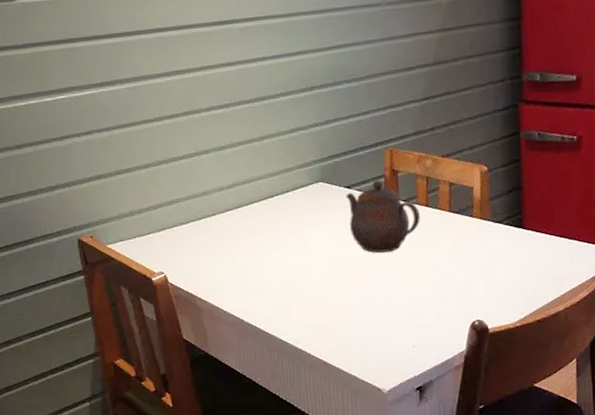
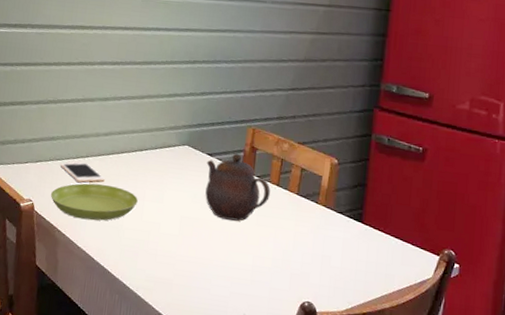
saucer: none [182,240,279,282] -> present [50,183,138,221]
cell phone: none [186,221,239,244] -> present [60,162,106,183]

